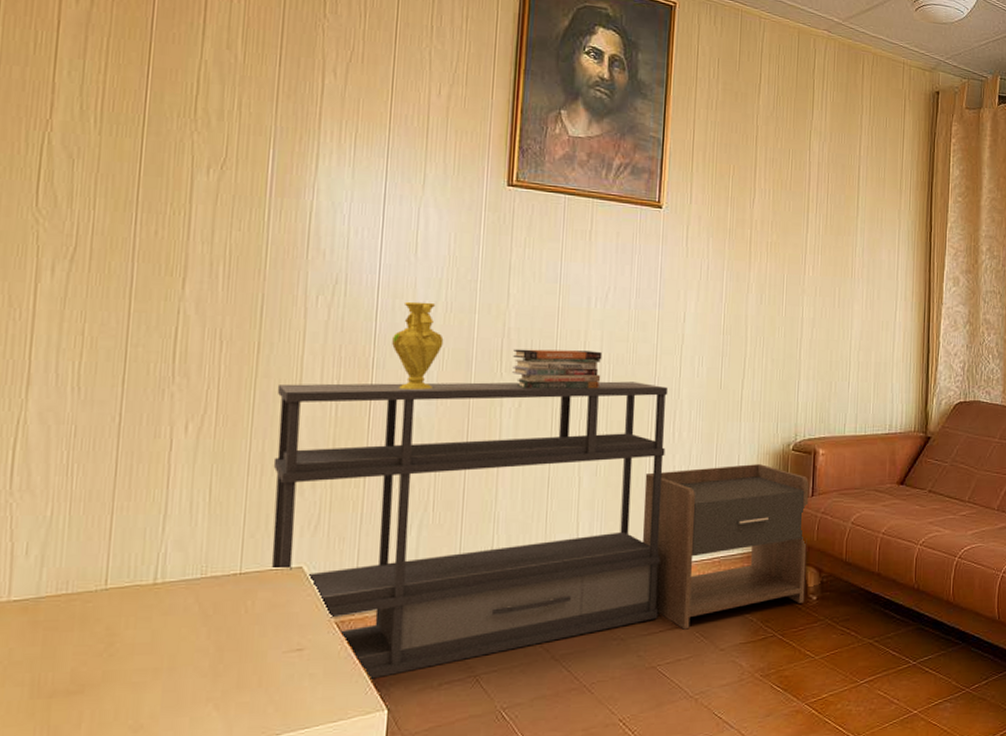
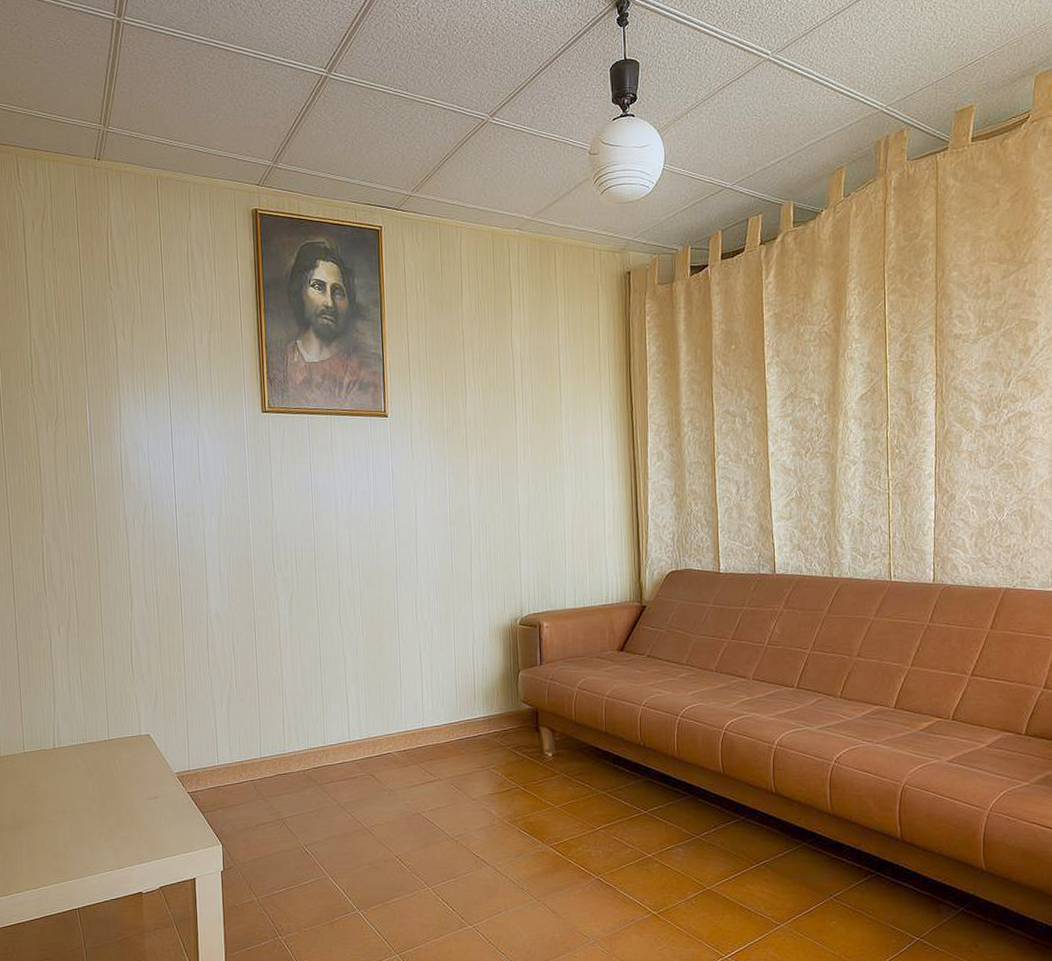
bookshelf: present [271,381,669,679] -> none [115,572,419,821]
vase: present [392,301,444,390] -> none [191,517,229,591]
book stack: present [512,349,603,390] -> none [282,548,352,584]
nightstand: present [642,464,810,630] -> none [396,638,542,782]

